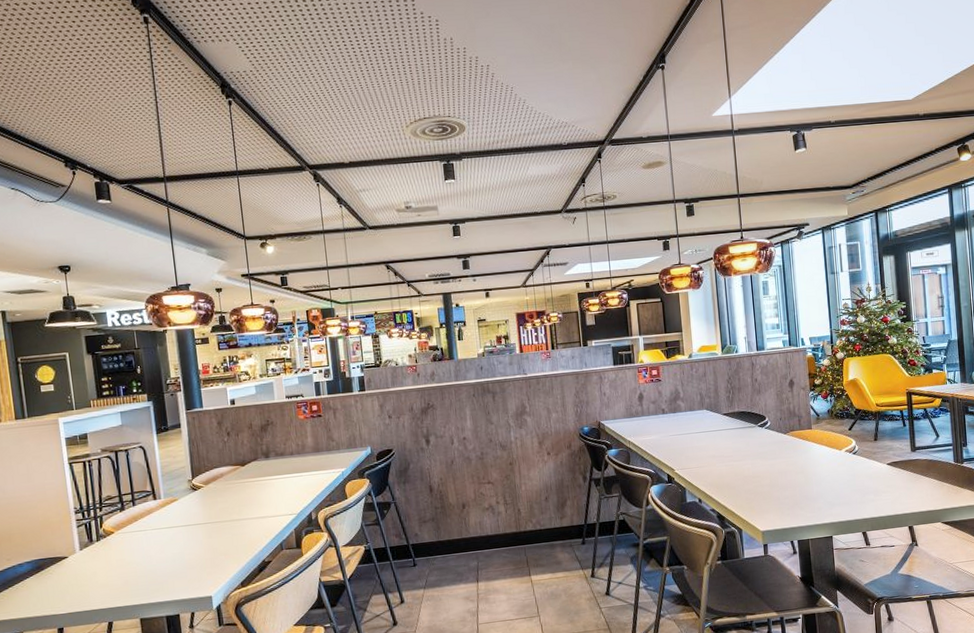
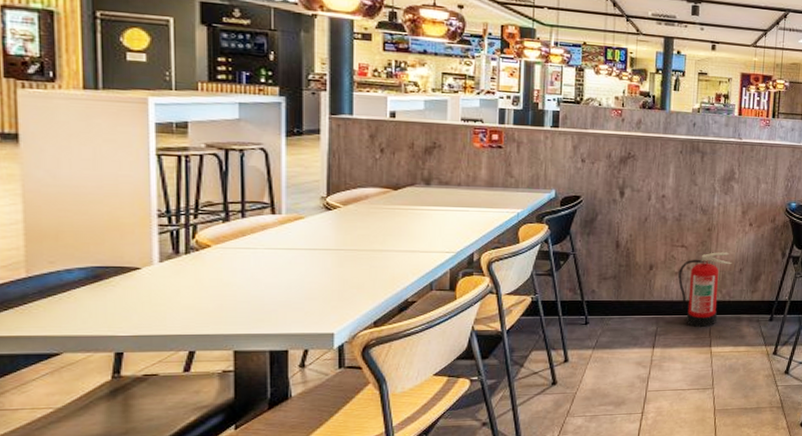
fire extinguisher: none [489,483,537,559] -> present [678,252,732,328]

